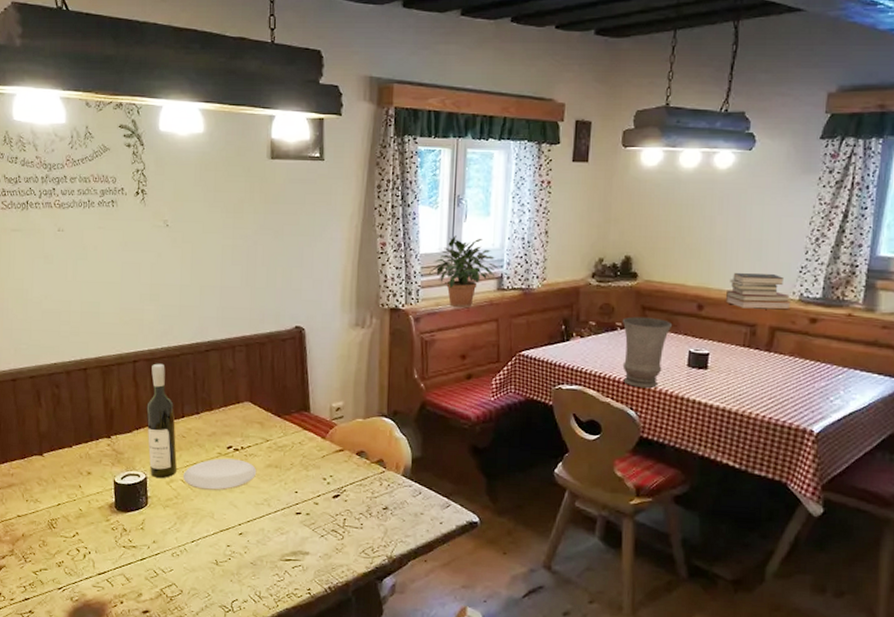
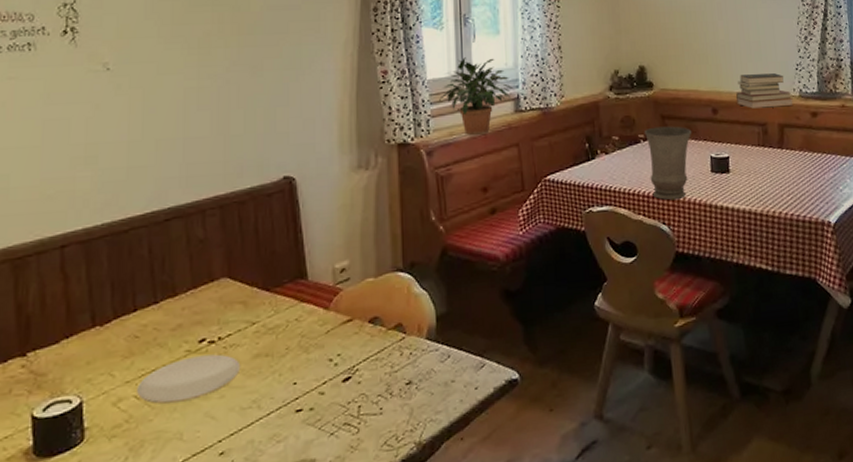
bottle: present [146,363,178,479] -> none [80,244,128,400]

